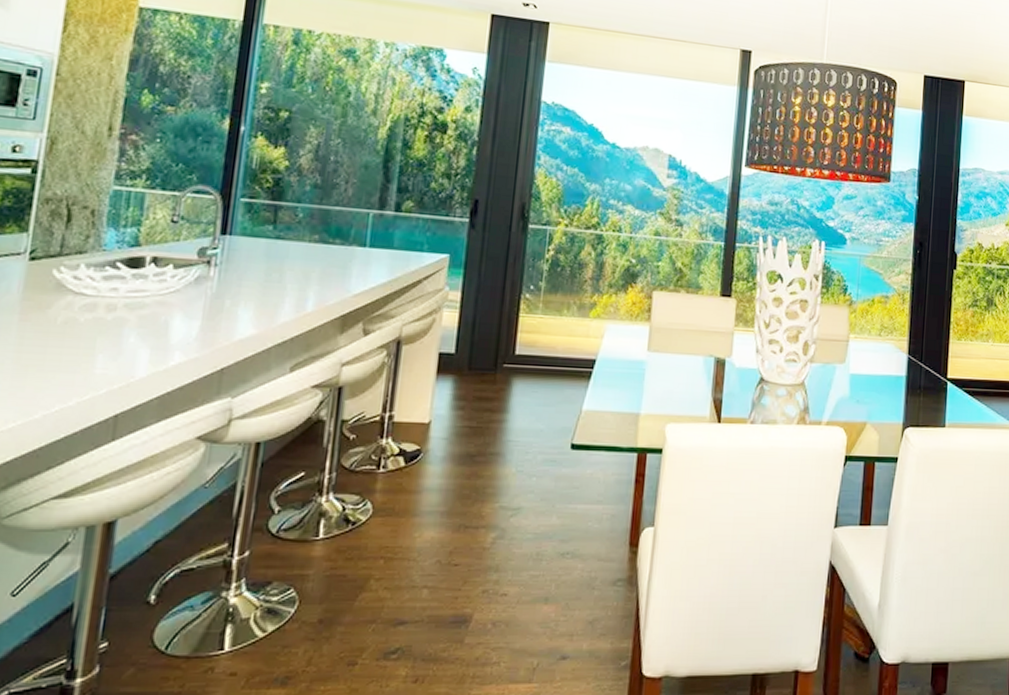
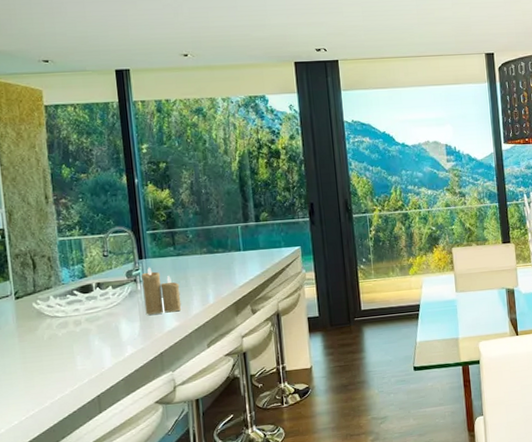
candle: none [212,247,270,315] -> present [141,267,182,315]

